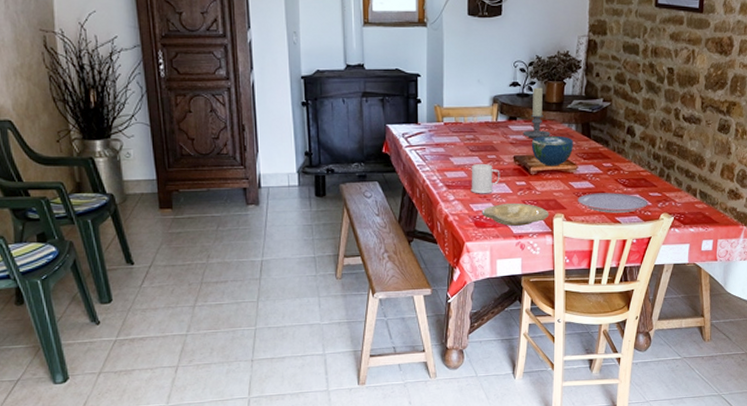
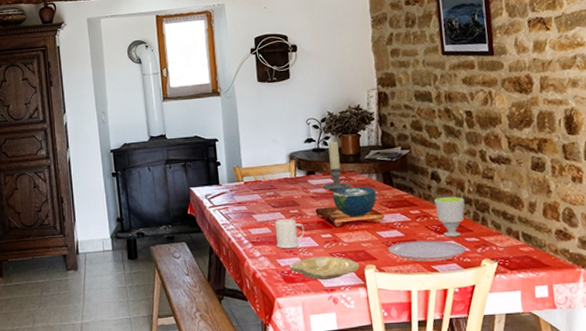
cup: none [627,152,654,191] -> present [434,197,465,237]

